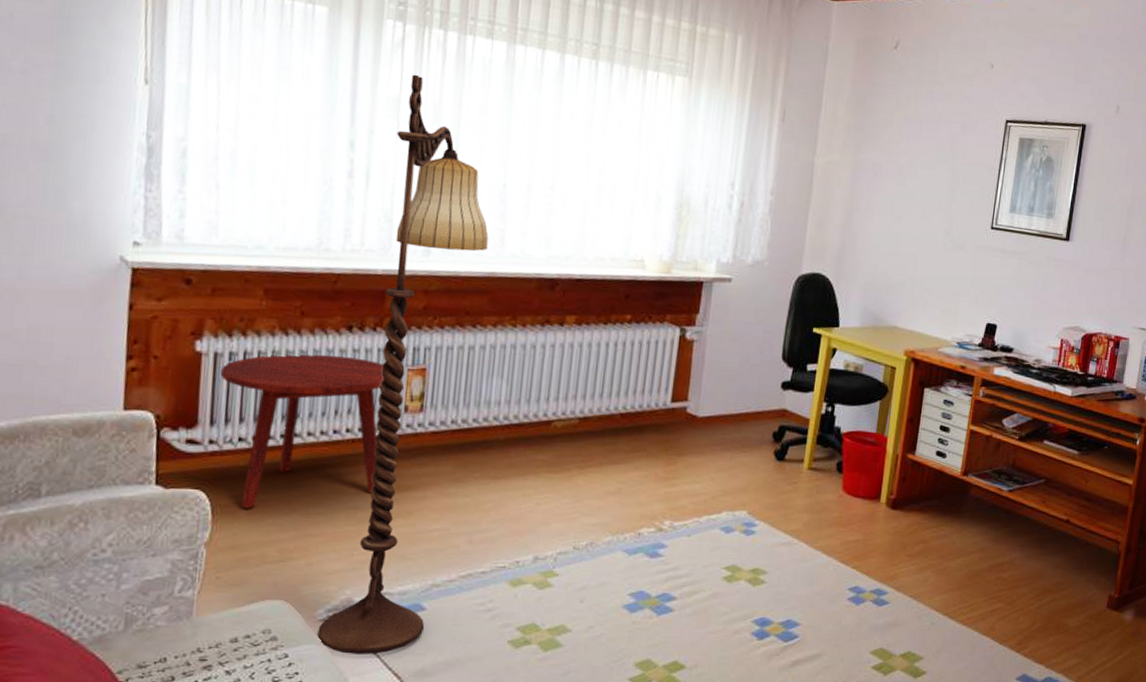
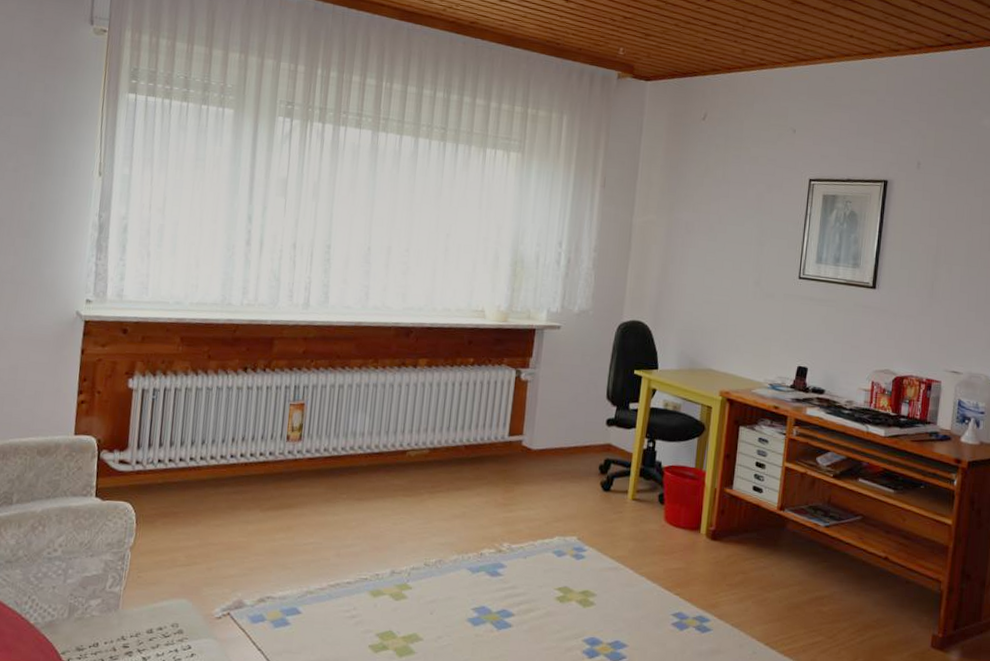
side table: present [220,354,385,509] -> none [146,390,272,520]
floor lamp: present [317,74,489,655] -> none [214,159,356,651]

